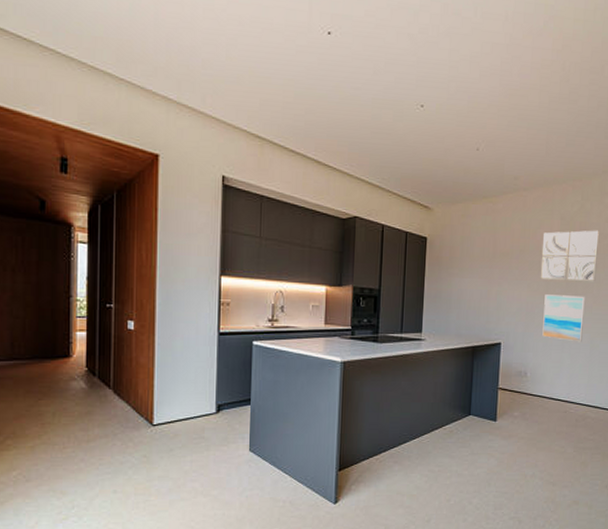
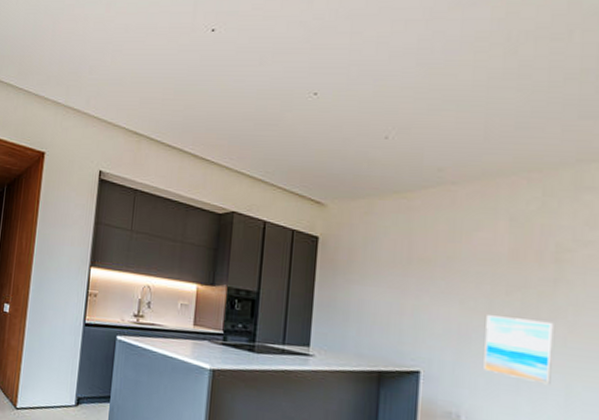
wall art: present [540,230,599,281] -> none [478,235,574,303]

